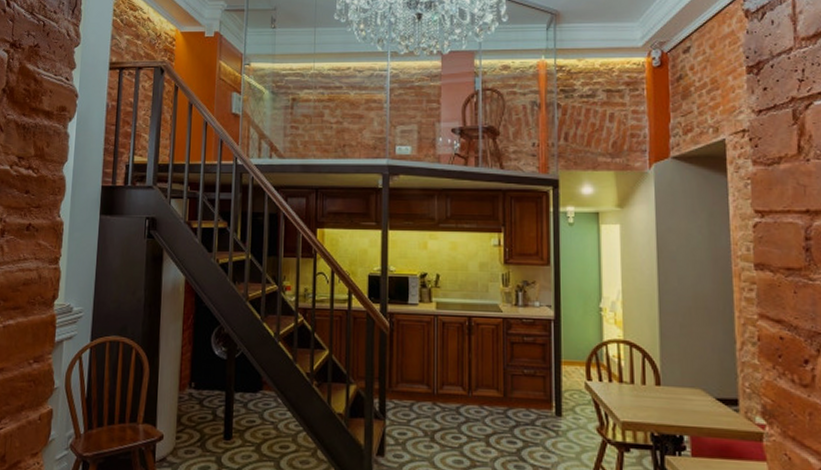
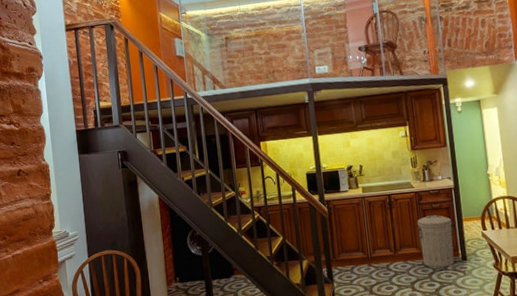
trash can: none [500,350,548,422] -> present [417,214,455,268]

